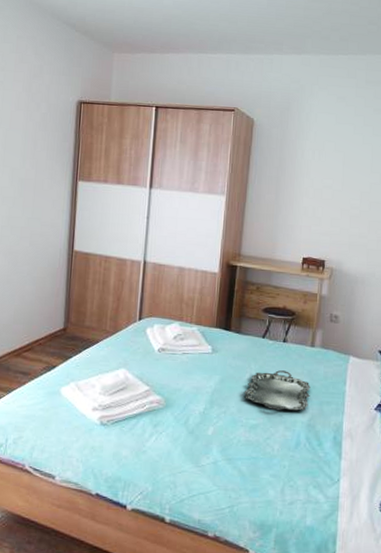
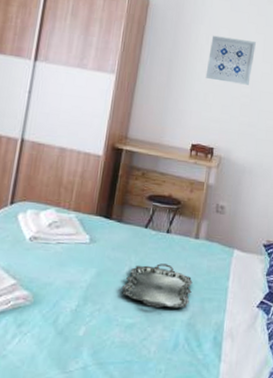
wall art: none [313,150,363,197] -> present [205,35,256,85]

